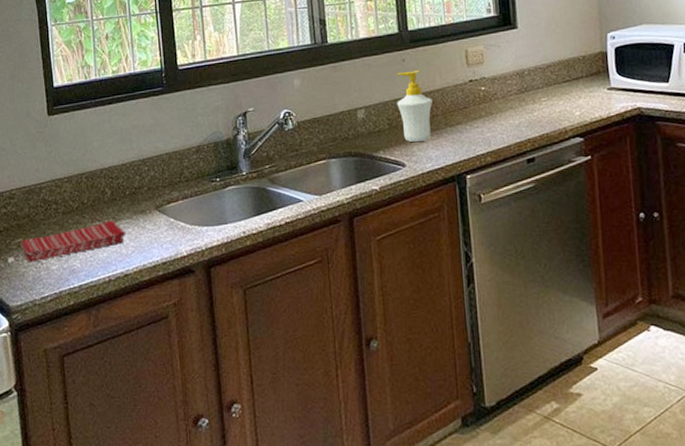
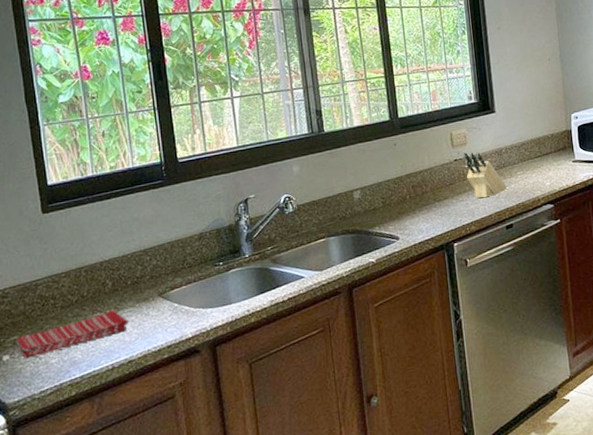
soap bottle: present [396,70,433,143] -> none [389,153,422,218]
knife block: none [480,72,529,126] -> present [464,152,507,198]

